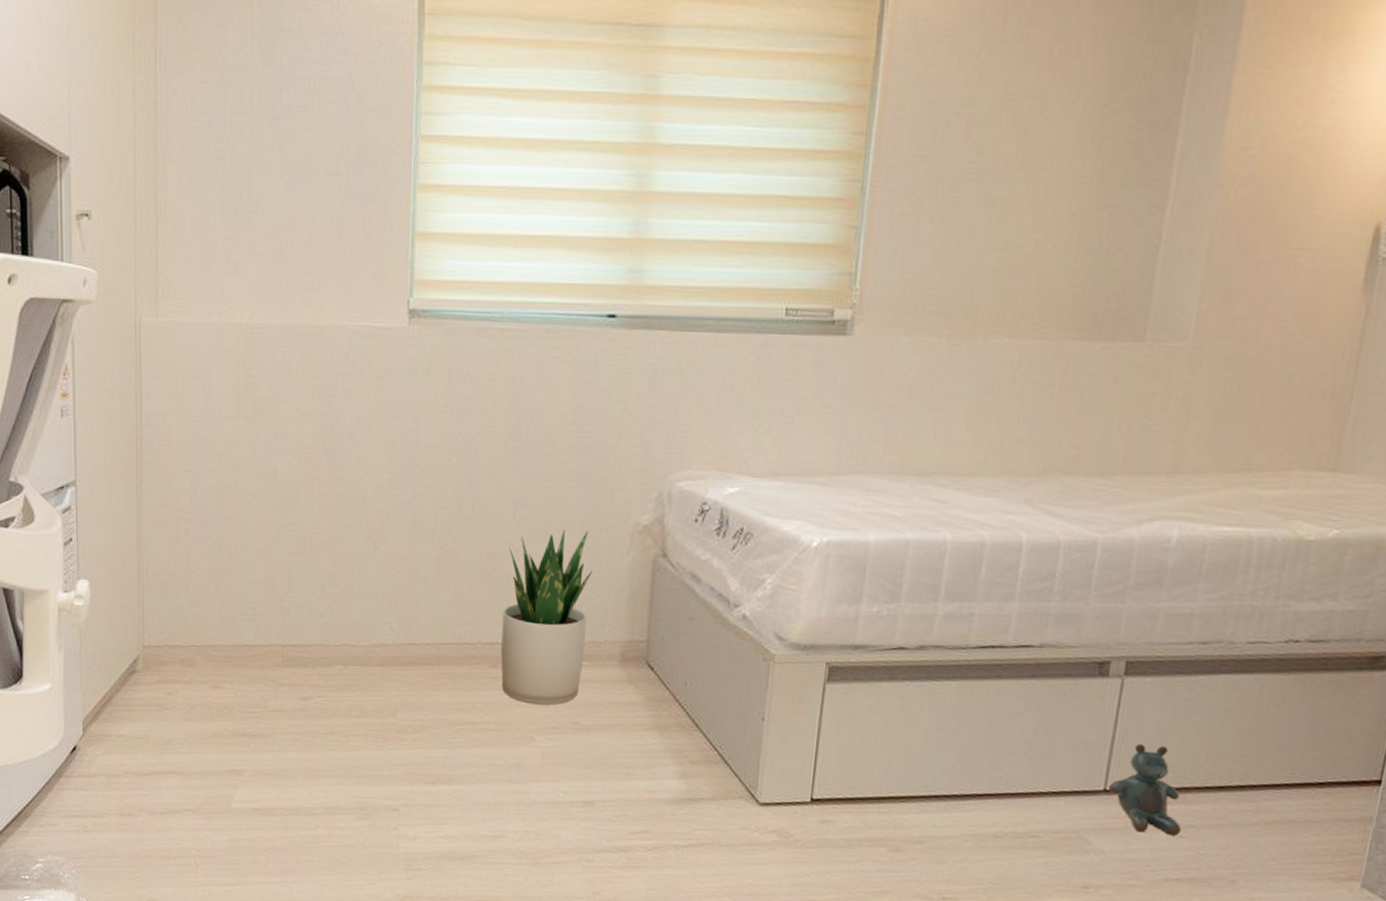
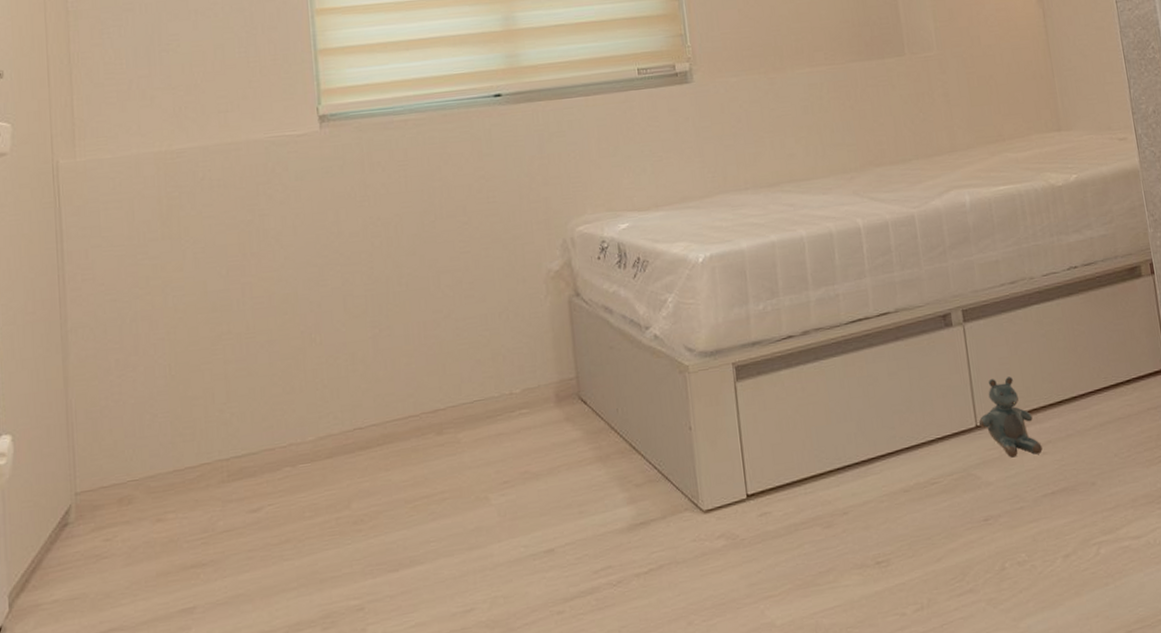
planter: present [500,530,594,706] -> none [438,286,523,464]

